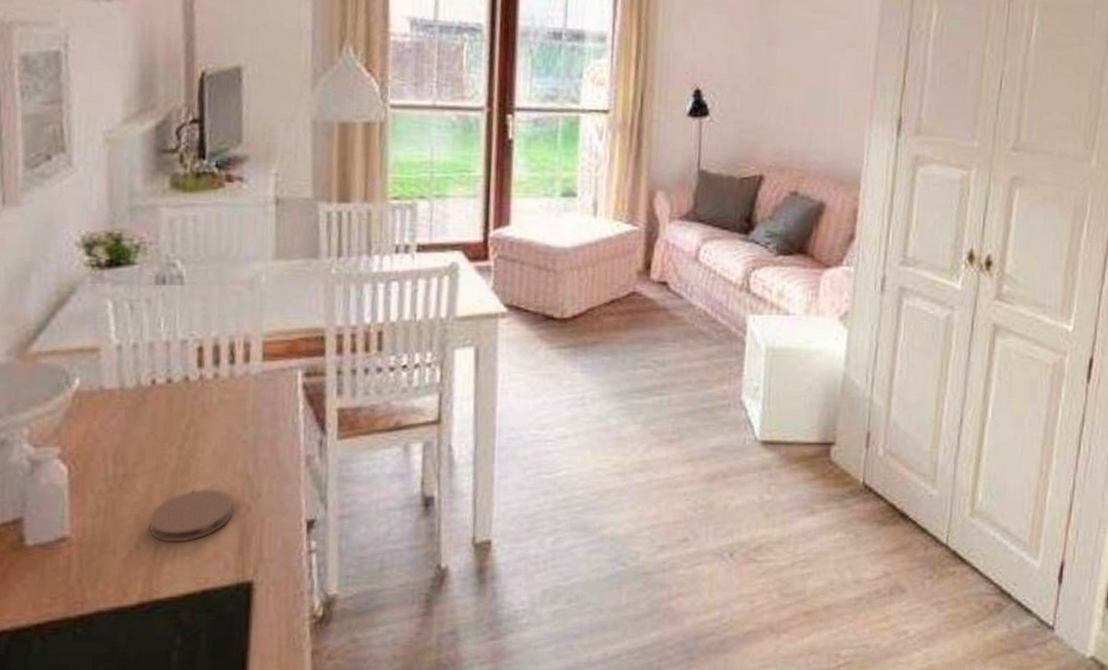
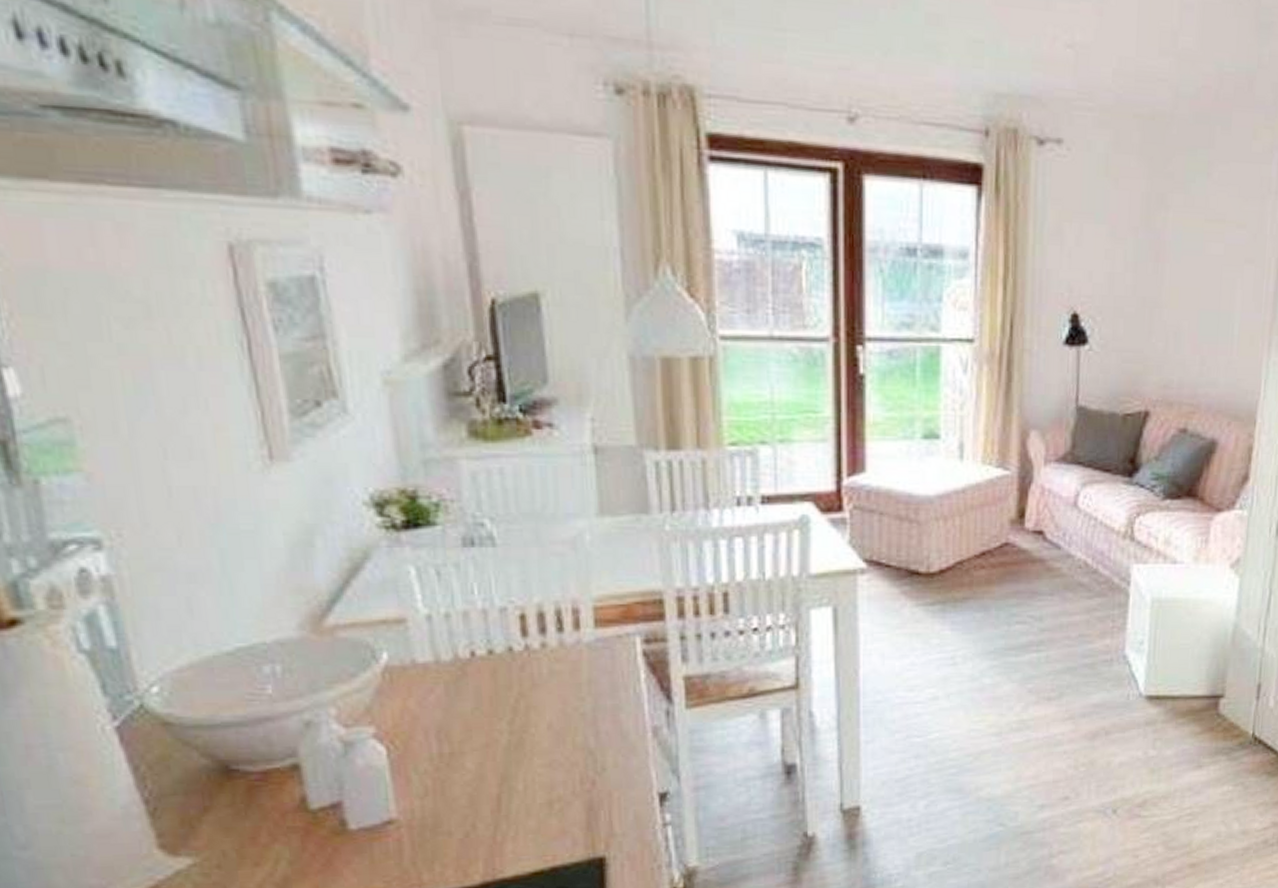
coaster: present [148,489,233,543] -> none [483,765,576,821]

